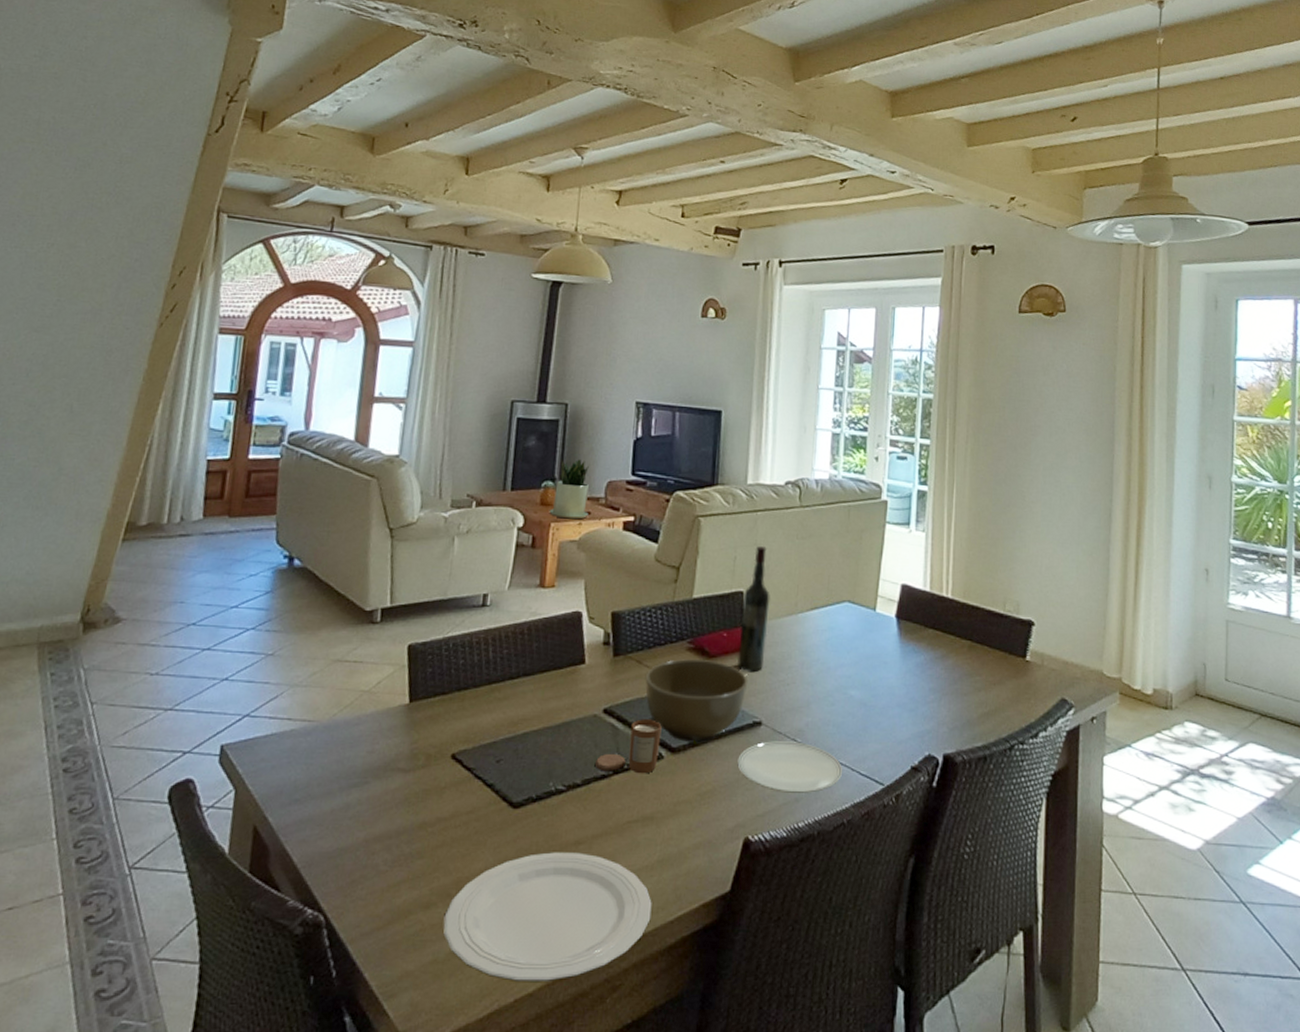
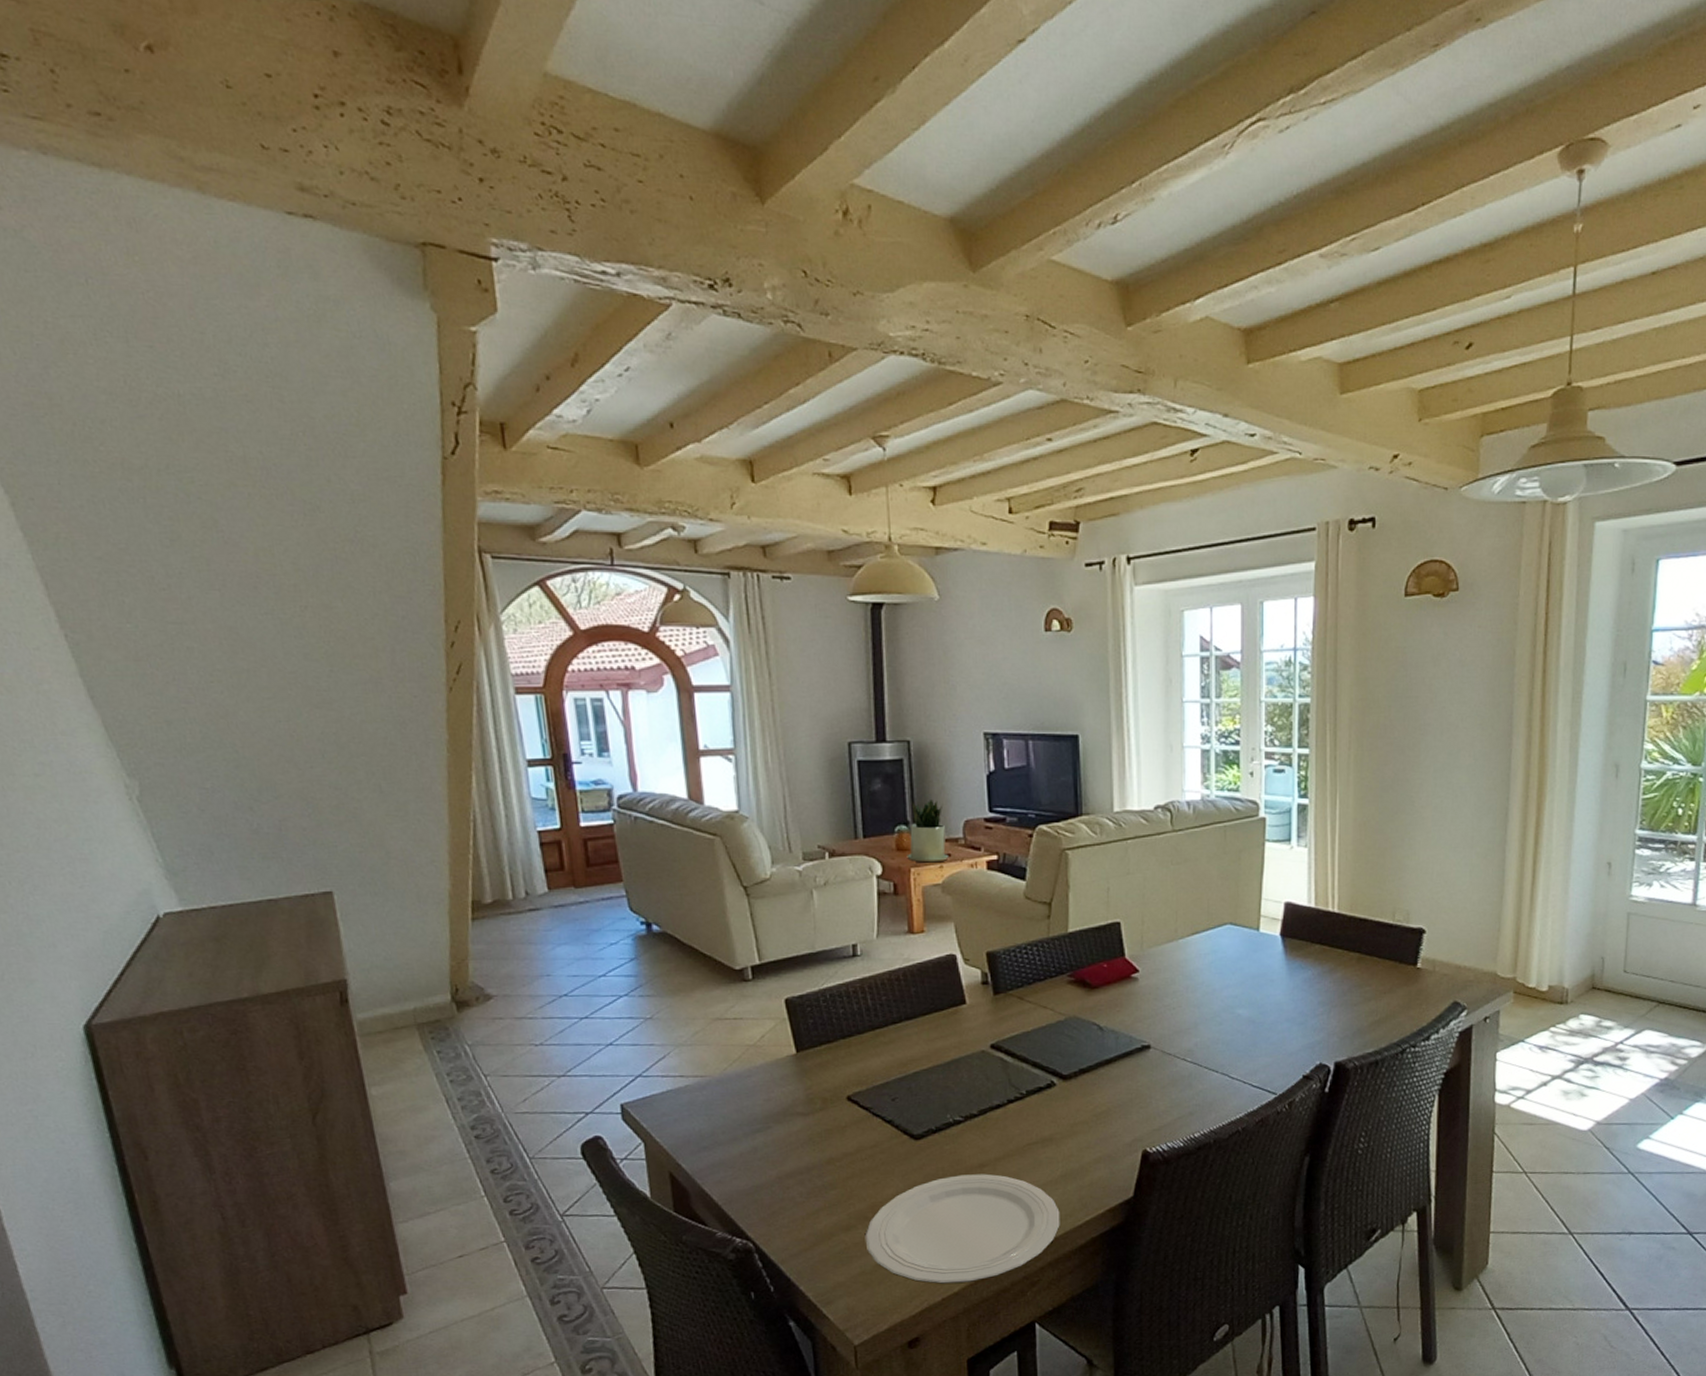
candle: present [594,719,662,774] -> none [988,1051,1051,1102]
bowl: present [645,658,748,742] -> none [1028,990,1133,1069]
wine bottle: present [736,545,770,671] -> none [1119,874,1149,999]
plate: present [737,741,842,794] -> none [1129,1061,1234,1109]

